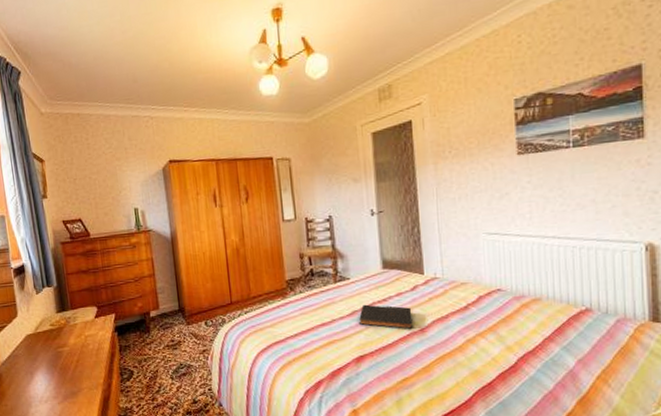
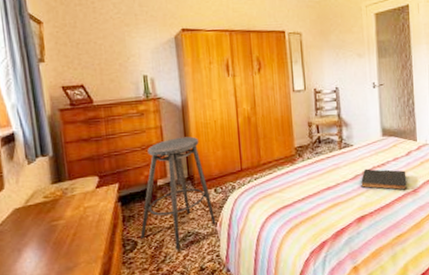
stool: none [136,268,207,382] -> present [140,136,216,251]

